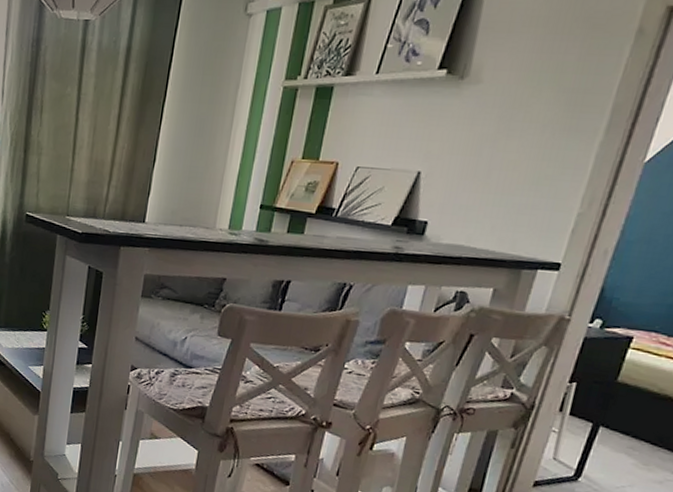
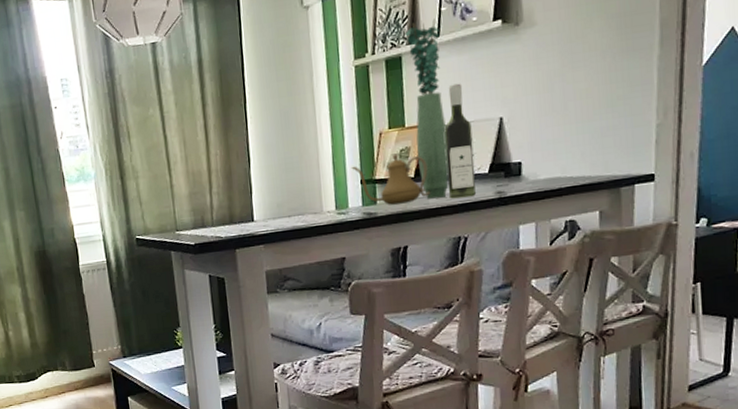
teapot: none [254,185,332,239] -> present [351,153,431,206]
vase: none [320,51,380,241] -> present [405,18,449,200]
bottle: none [345,126,388,246] -> present [444,83,476,199]

